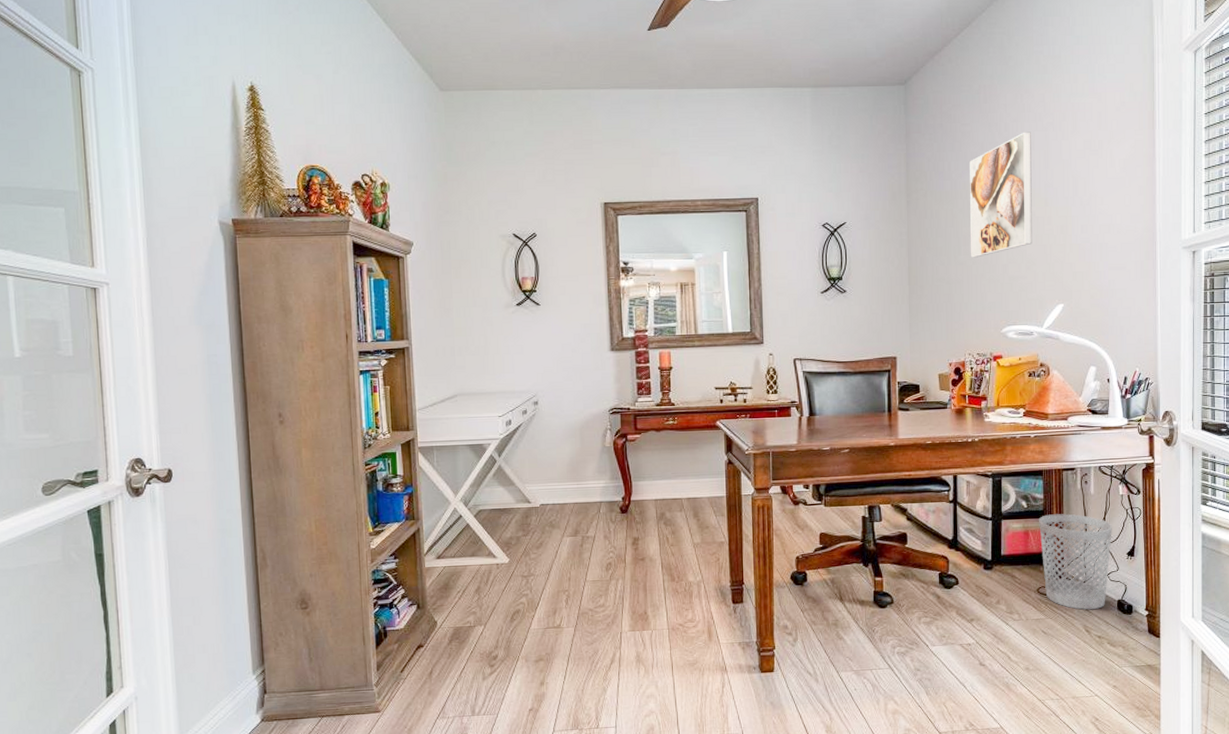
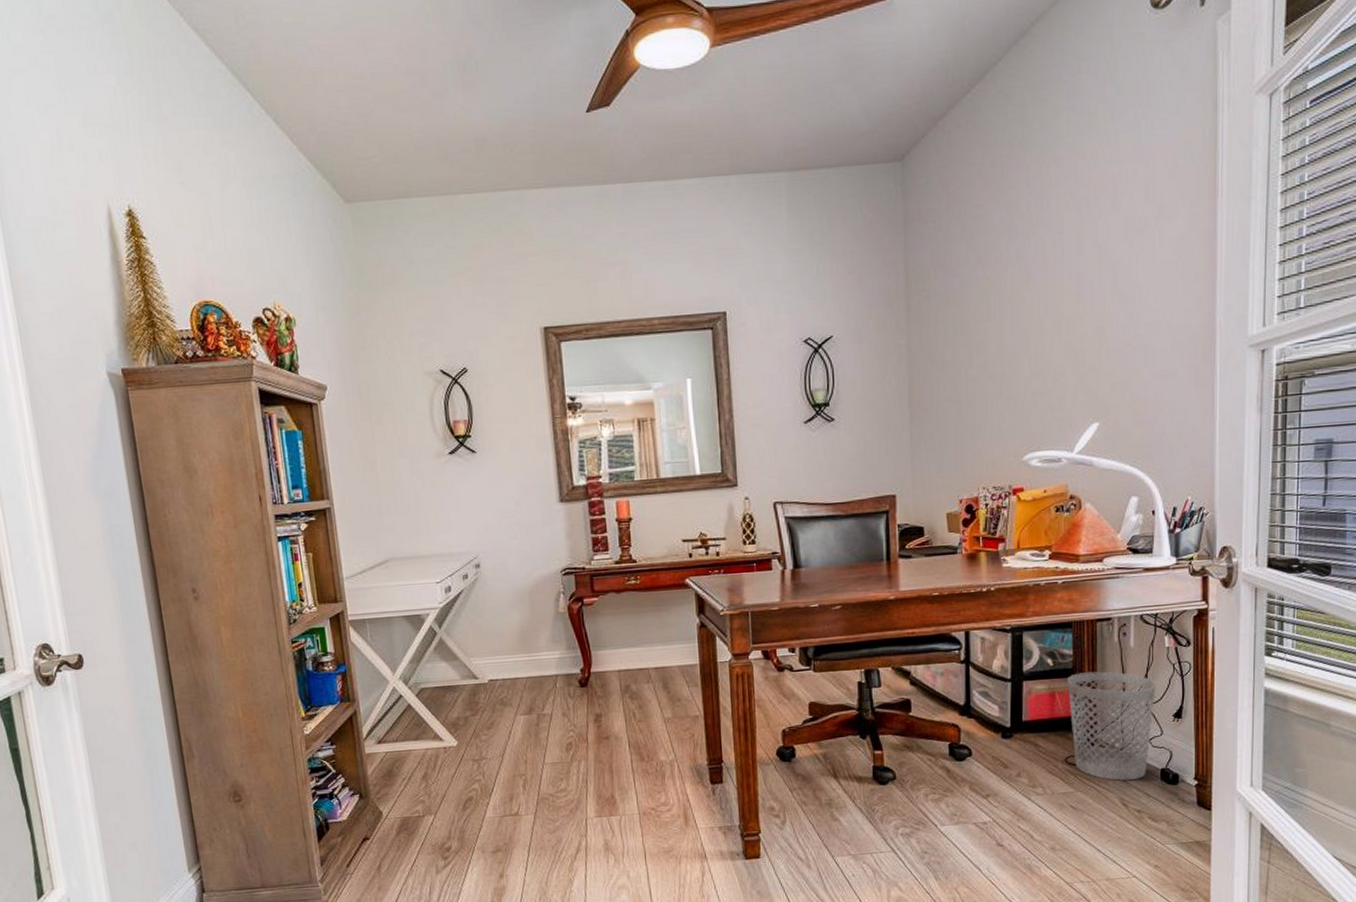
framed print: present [970,132,1032,258] -> none [983,211,1061,372]

